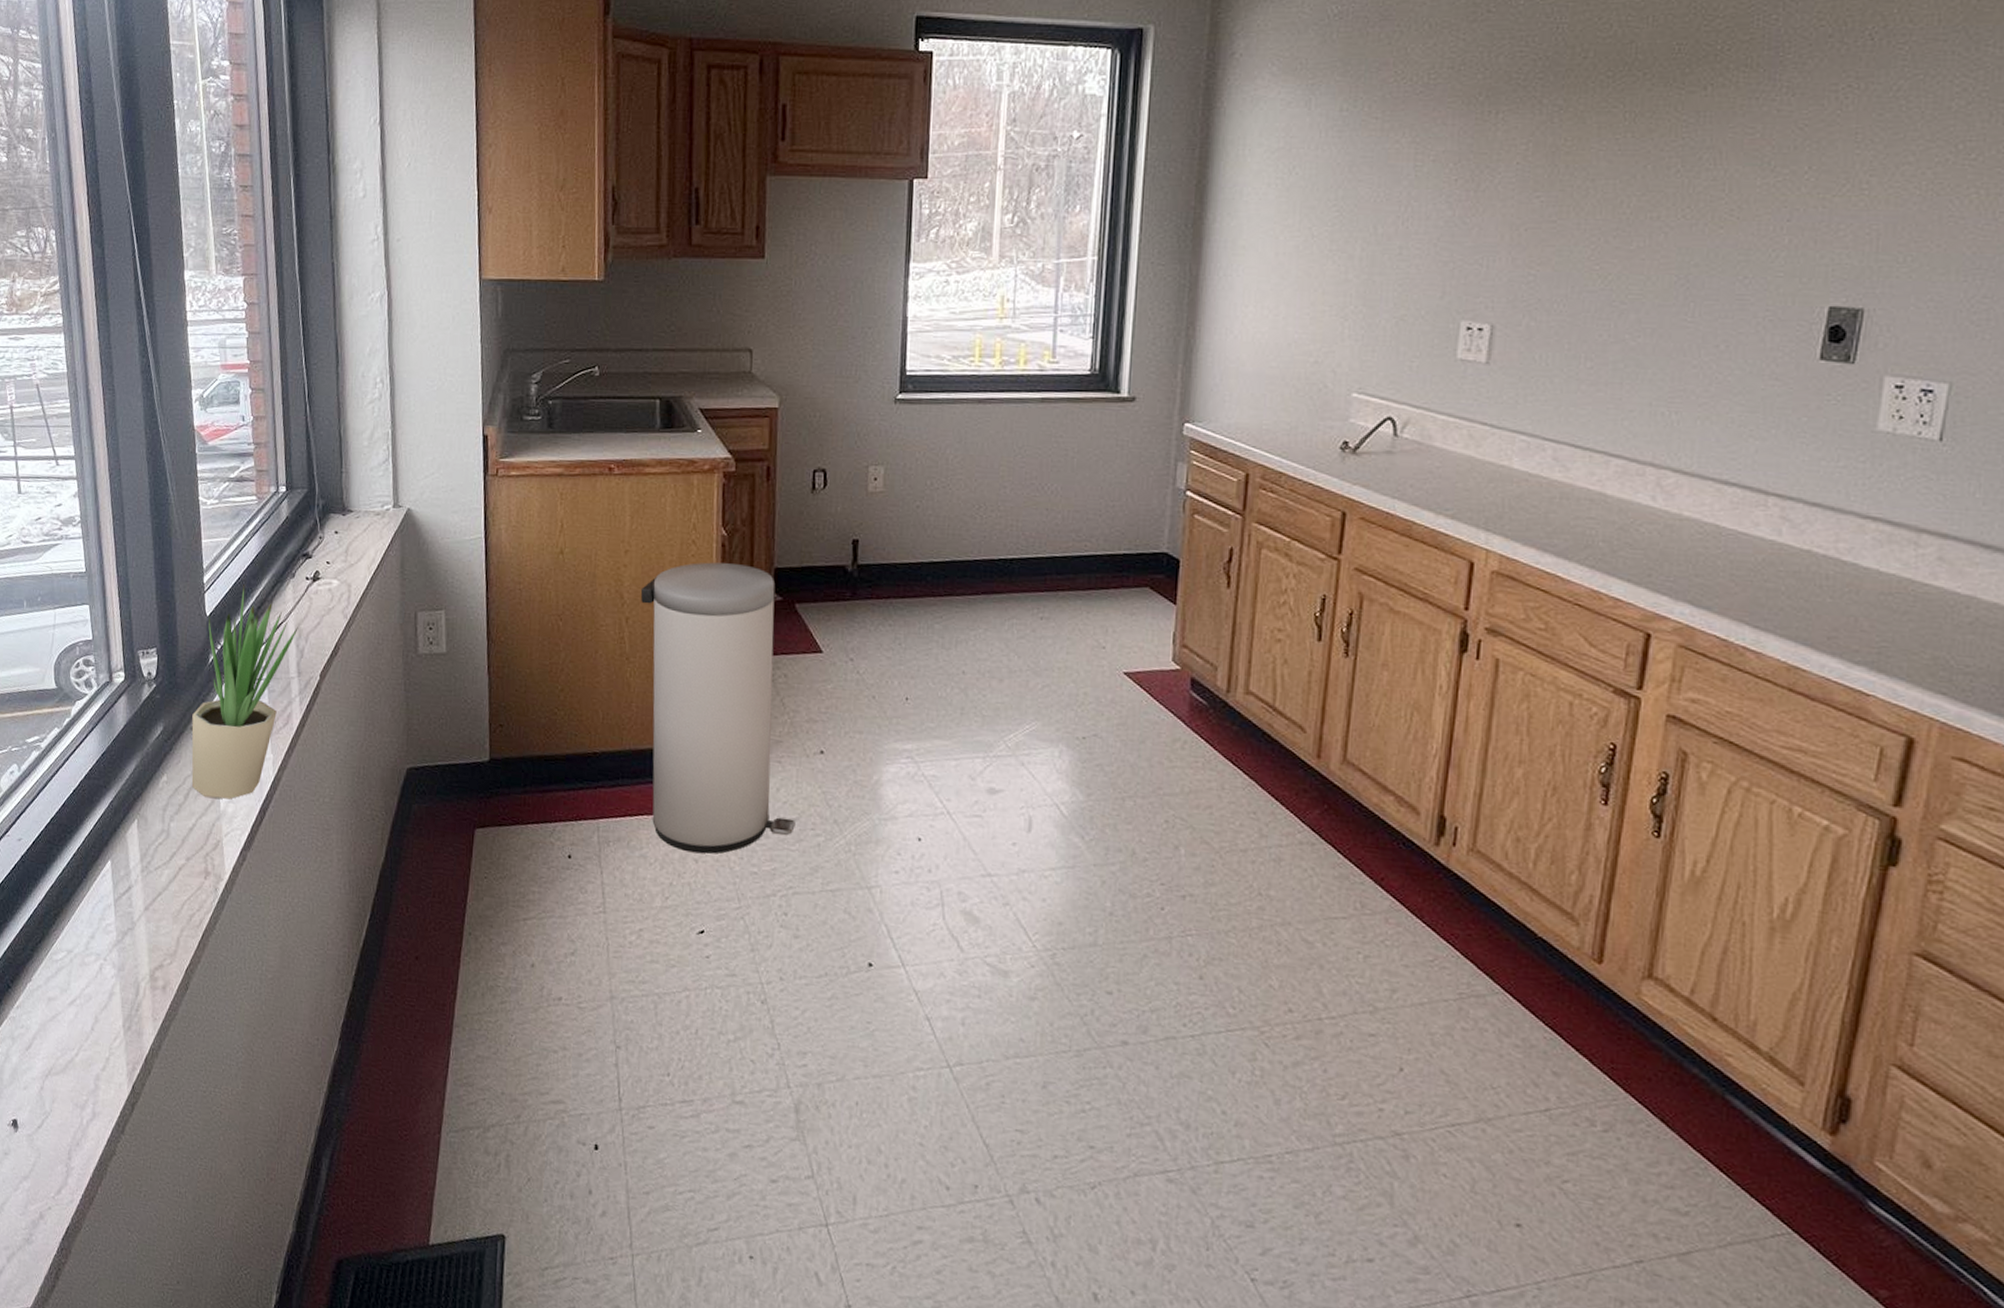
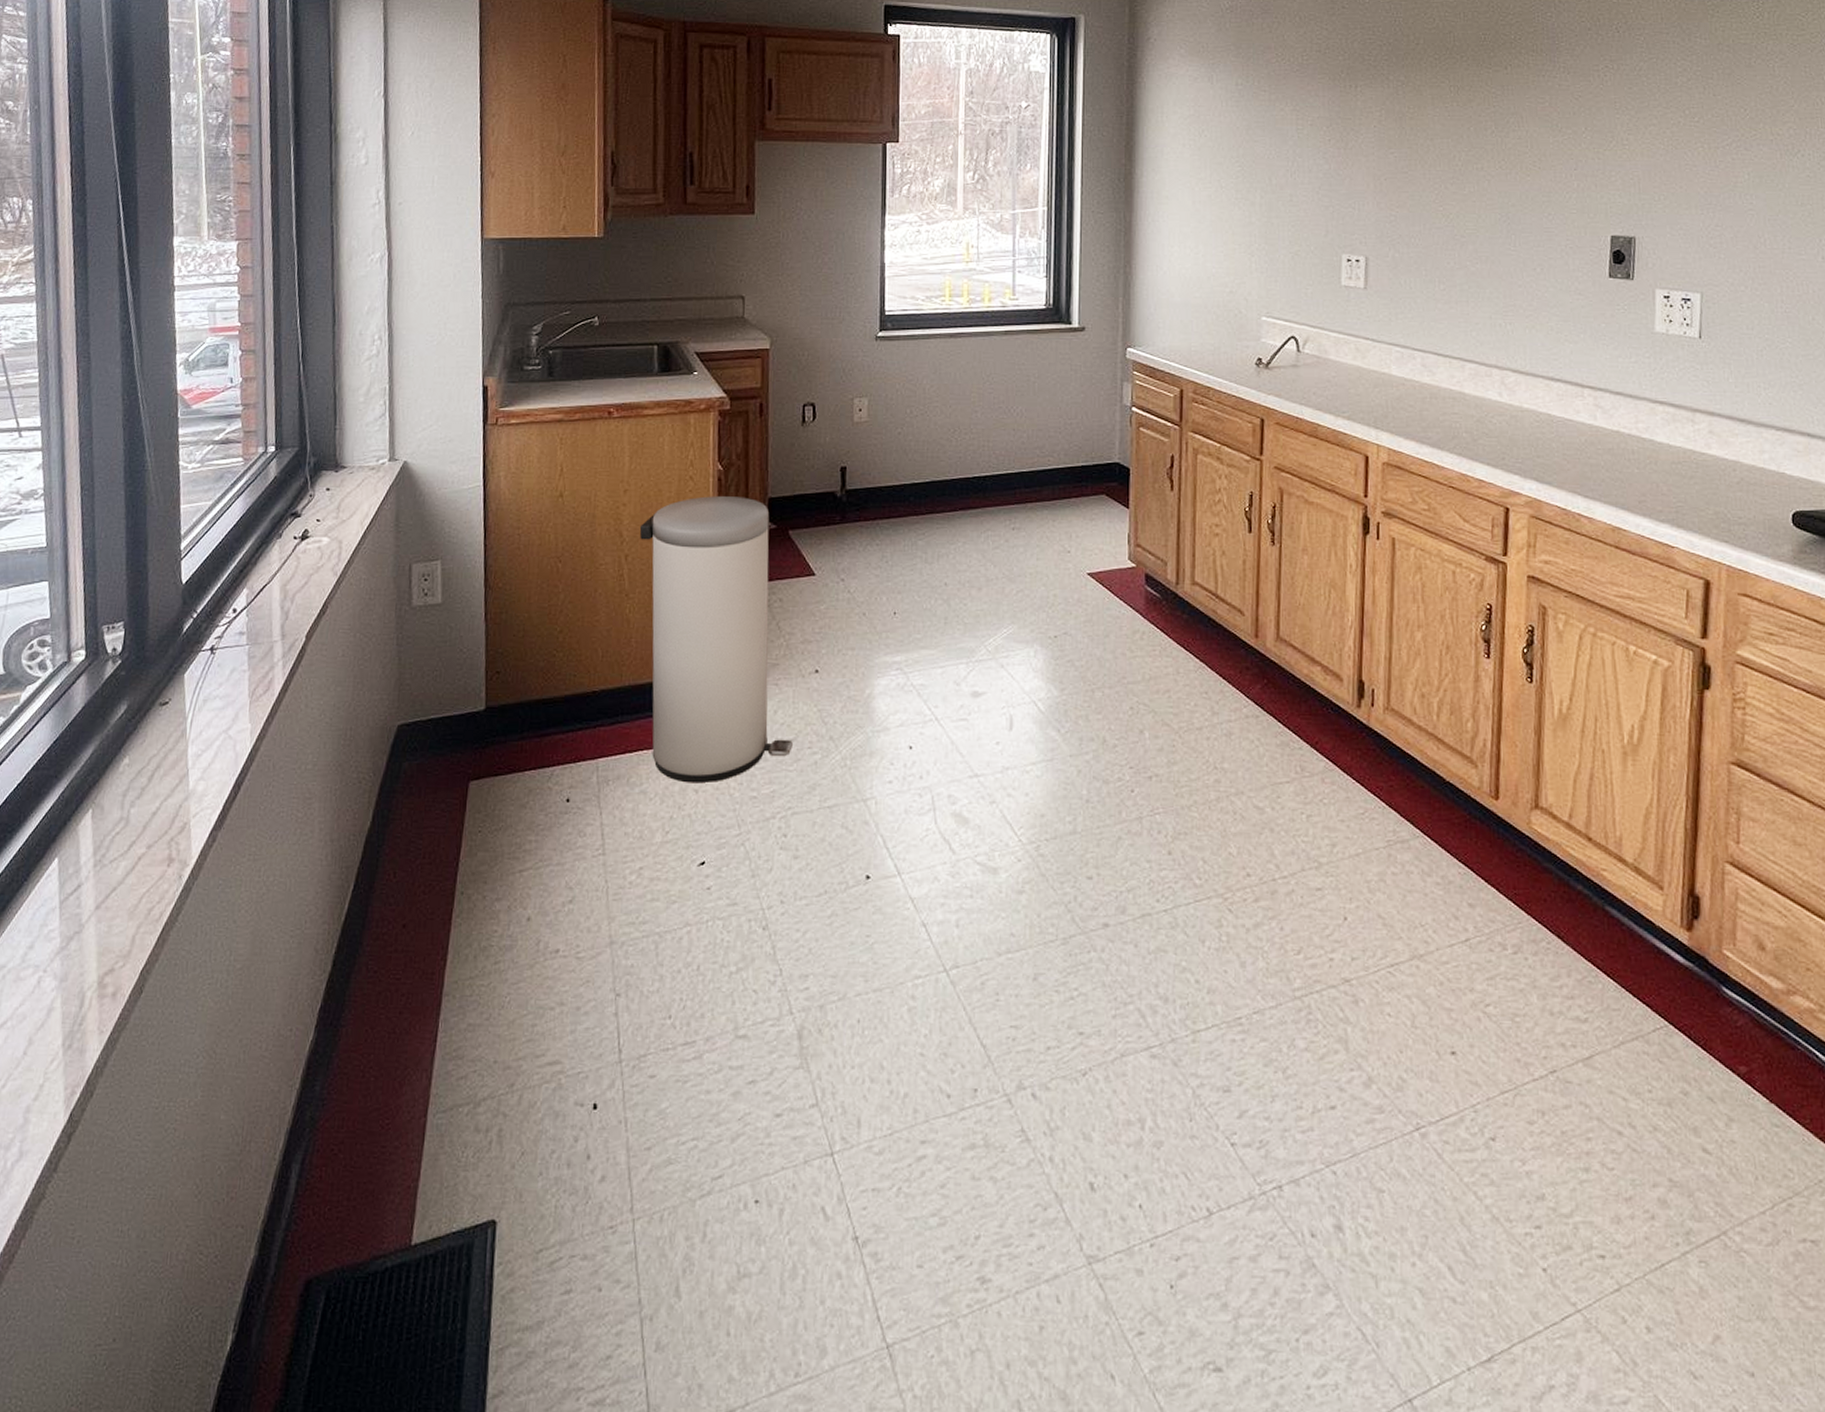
potted plant: present [191,584,300,800] -> none [157,548,285,777]

